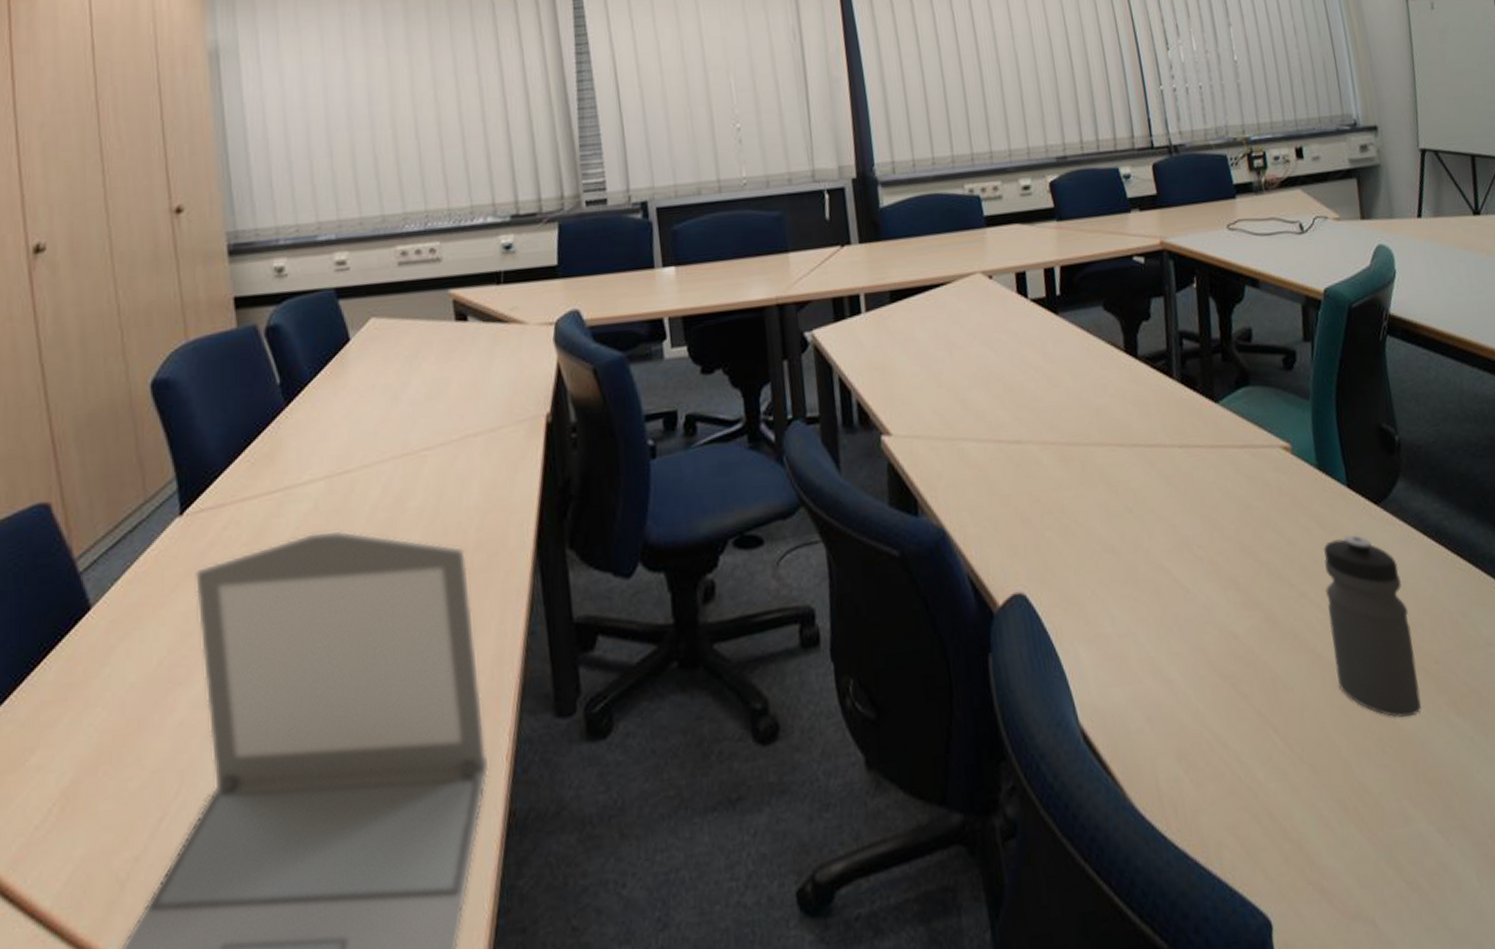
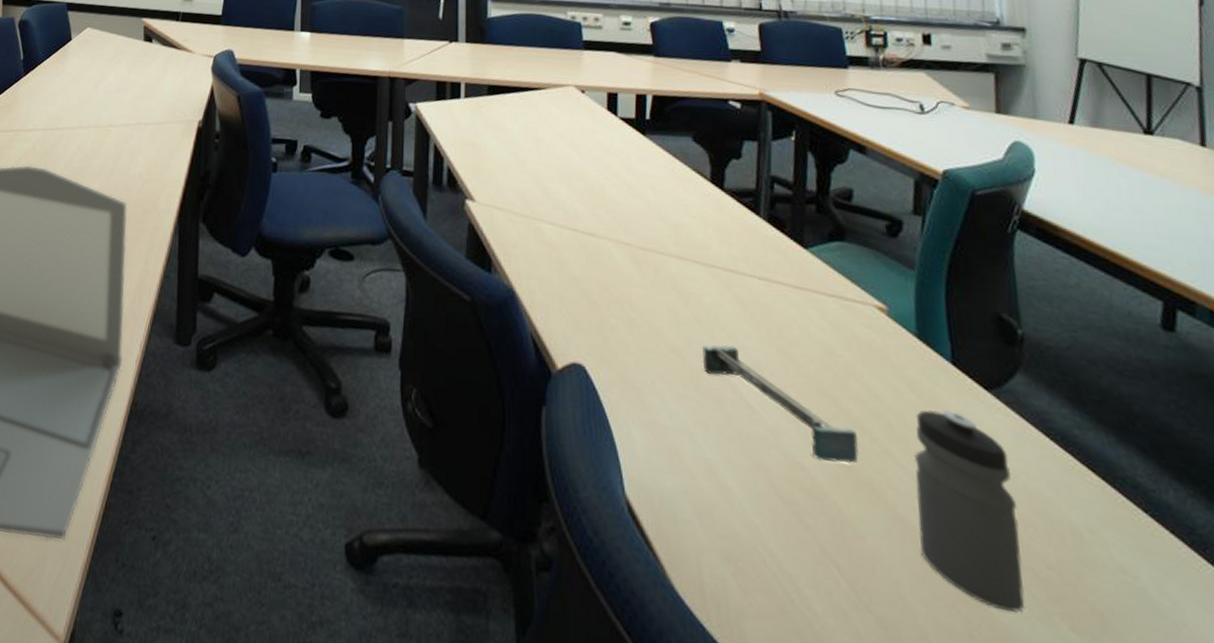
shelf: none [1135,527,1281,623] -> present [701,344,859,464]

